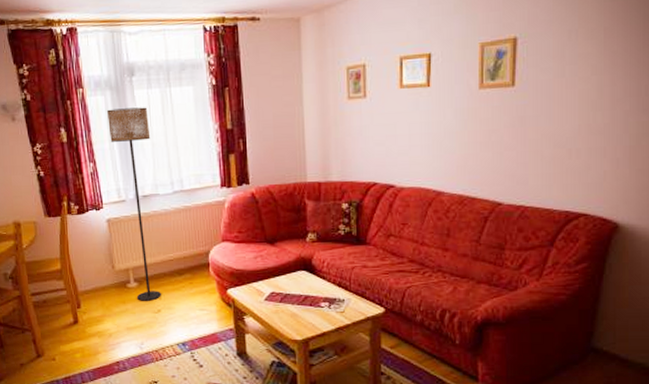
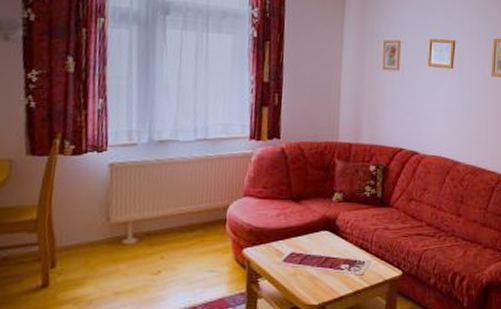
floor lamp: present [106,107,161,301] -> none [129,44,179,260]

